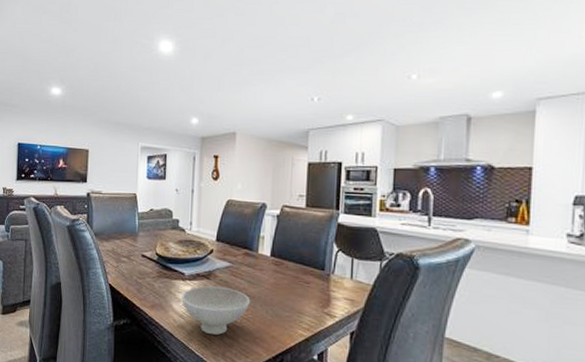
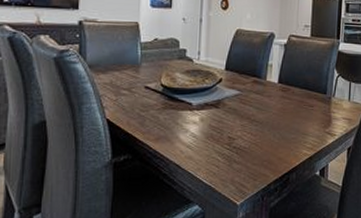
bowl: present [181,285,251,335] -> none [189,114,259,163]

